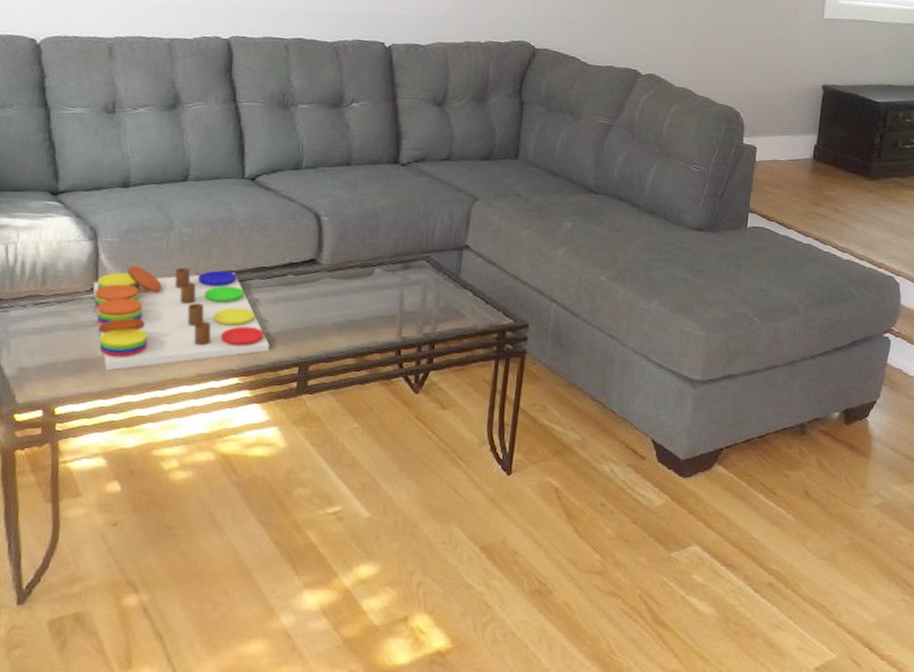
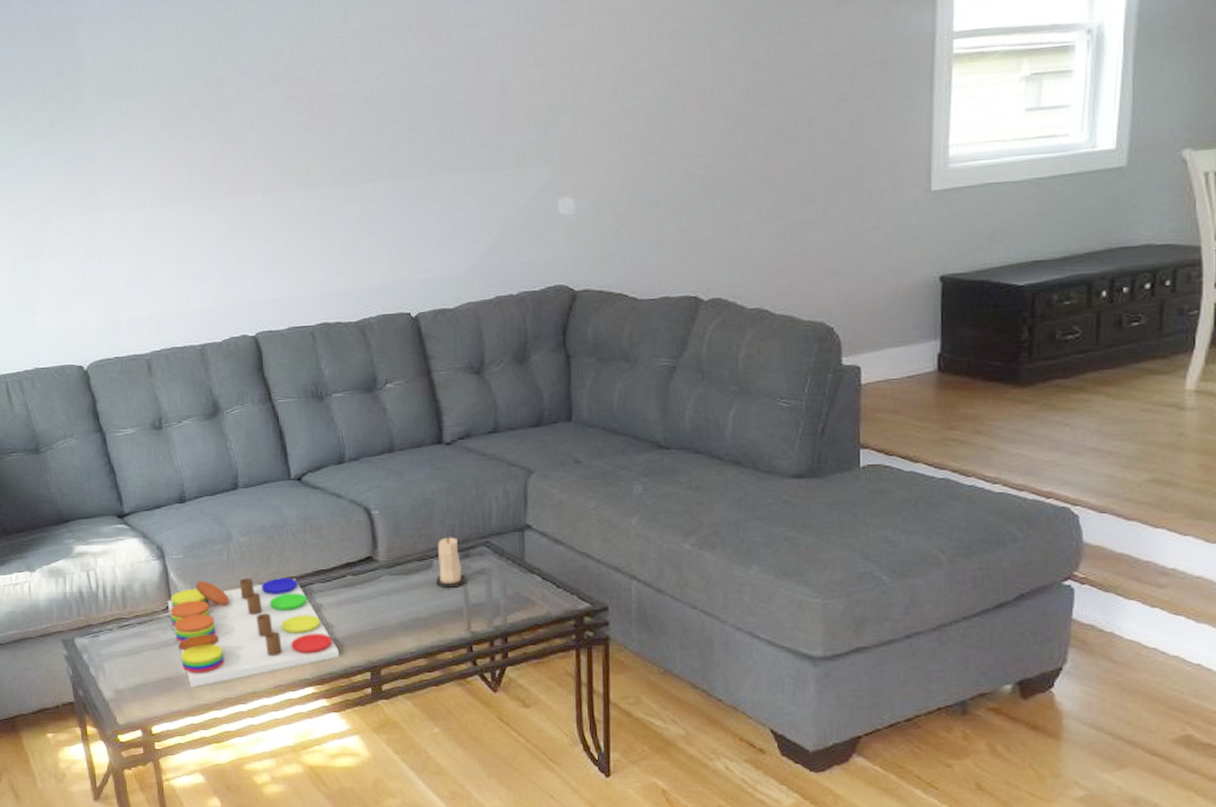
candle: none [375,248,404,296] -> present [436,537,466,588]

